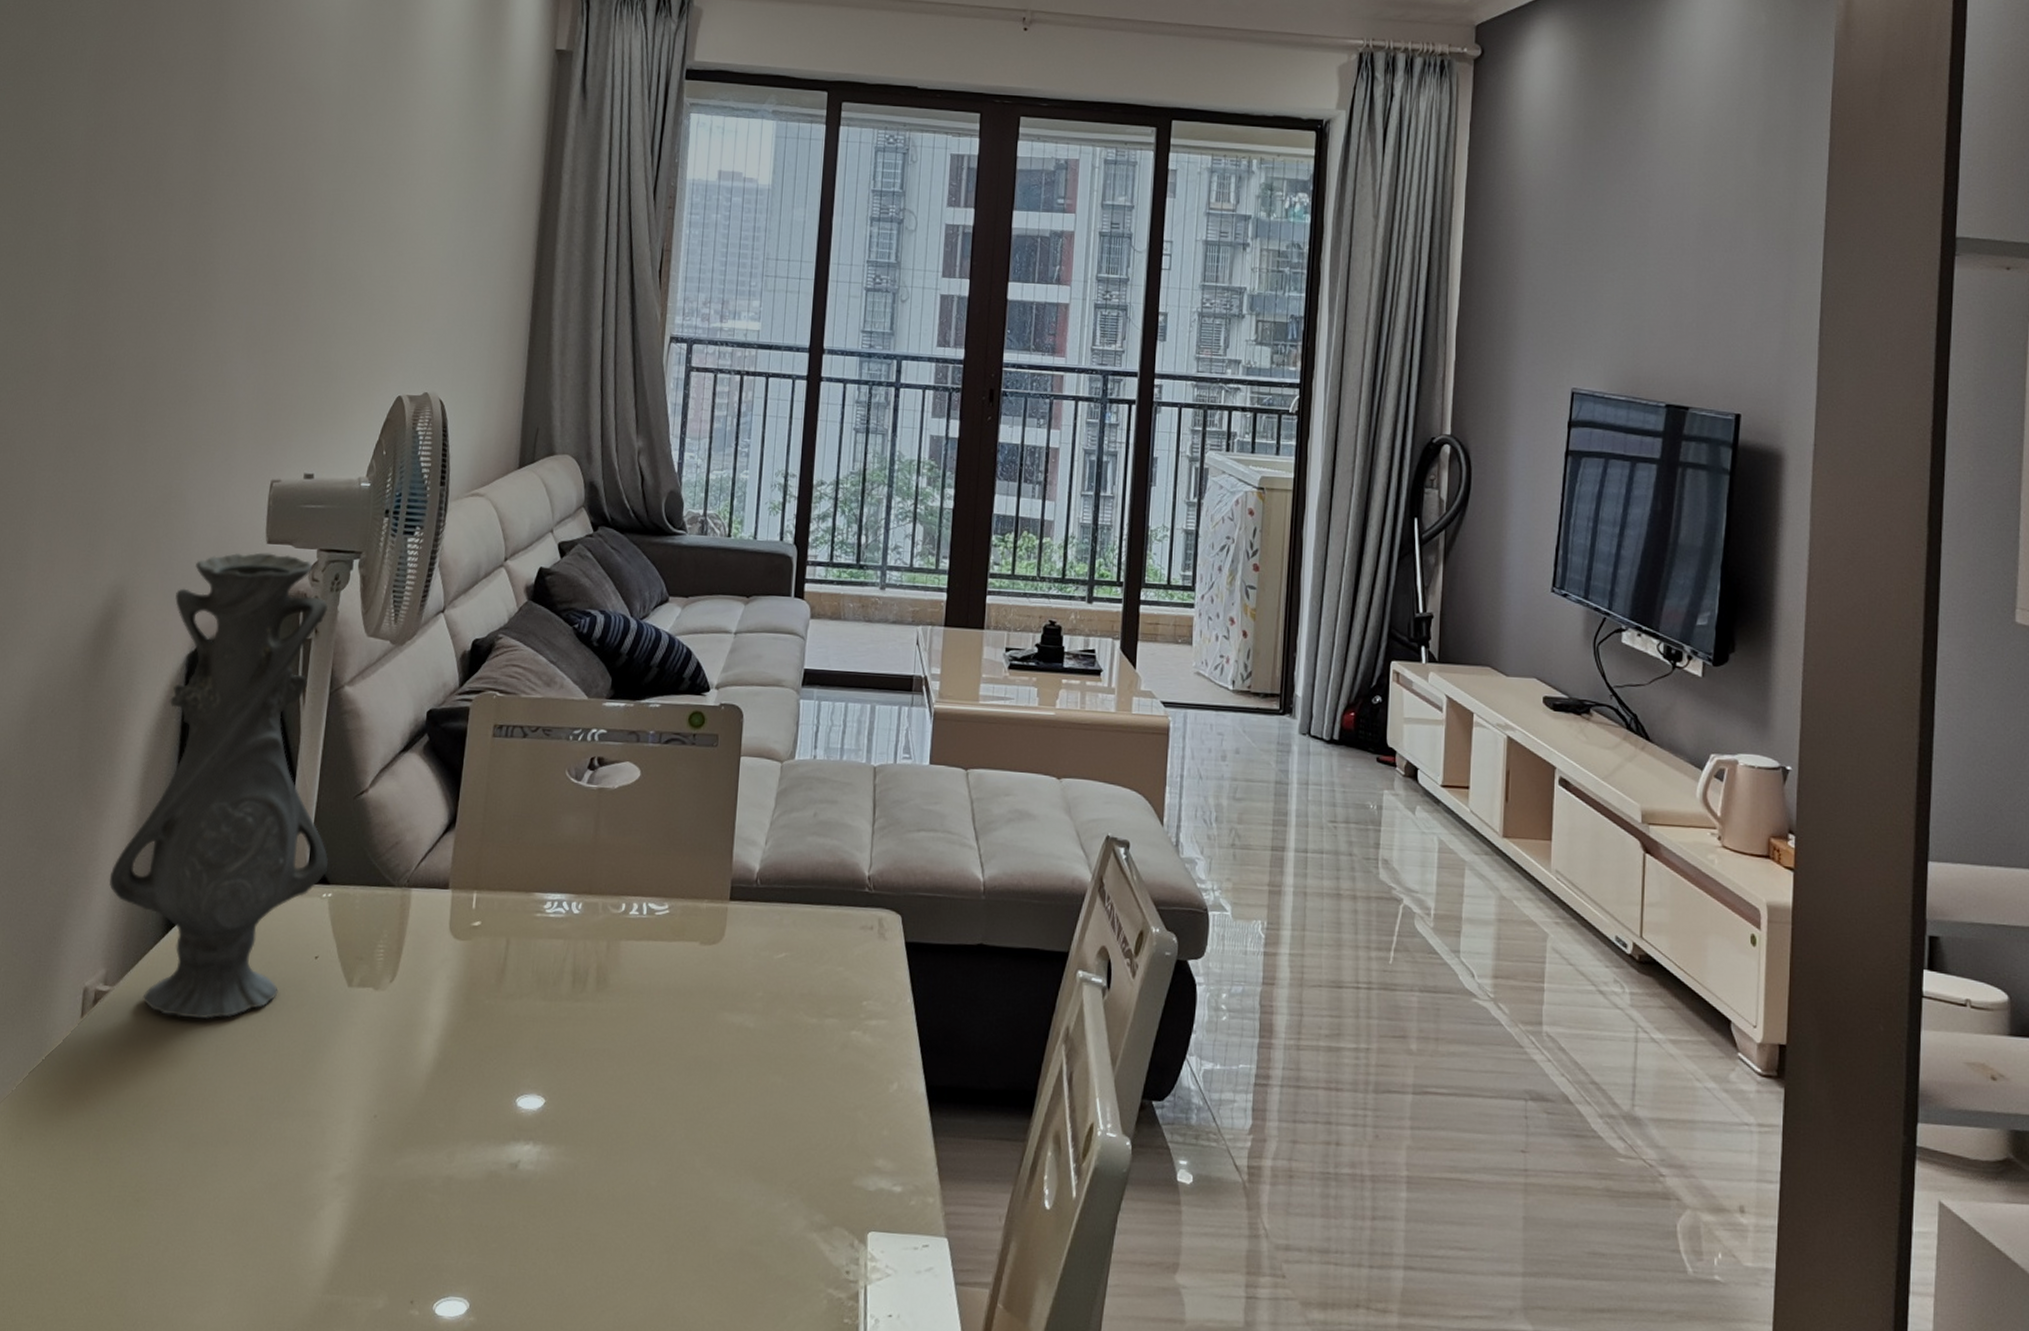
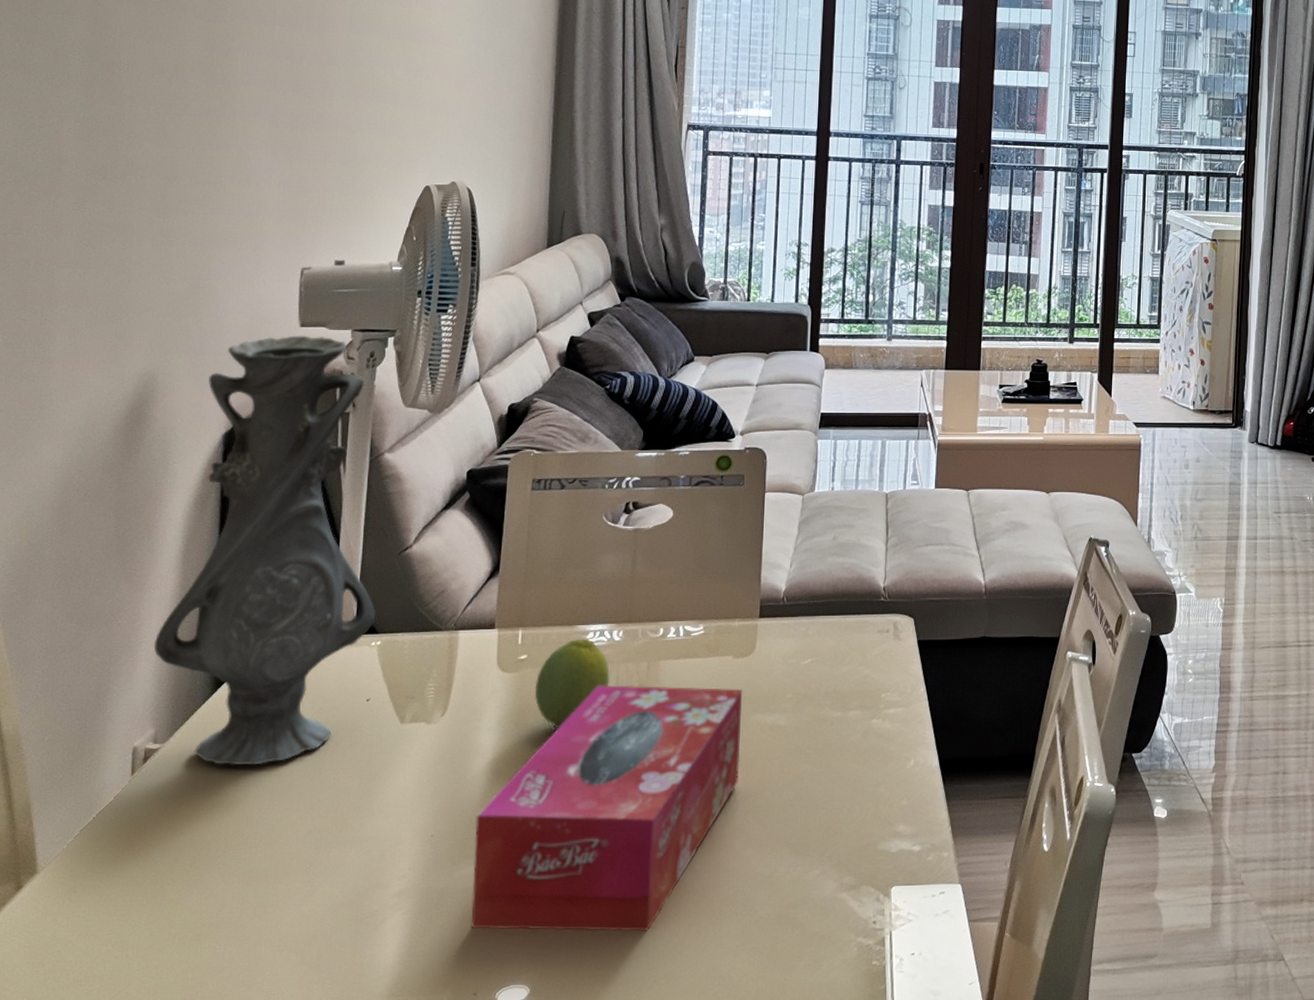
tissue box: none [410,963,709,1252] -> present [471,685,743,932]
fruit: none [486,907,567,1008] -> present [534,638,610,728]

